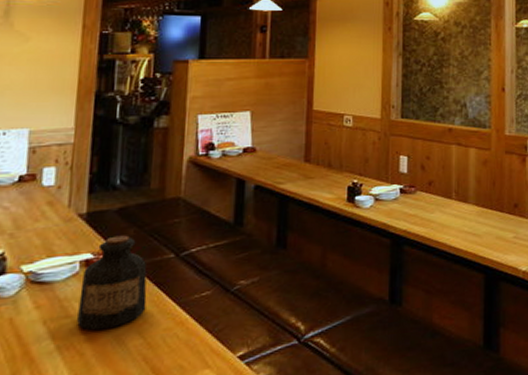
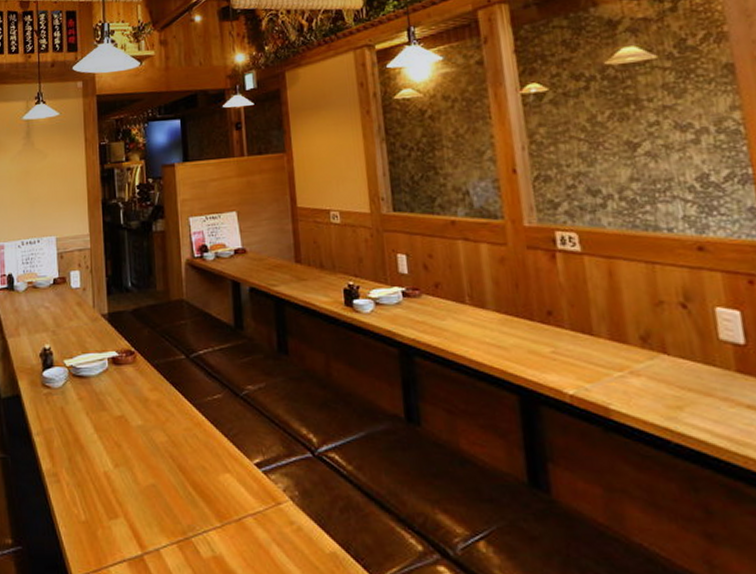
bottle: present [77,235,147,331] -> none [111,335,167,425]

